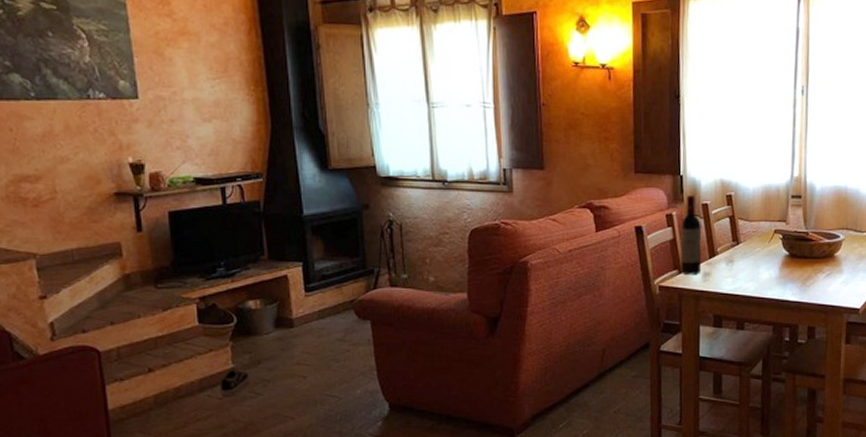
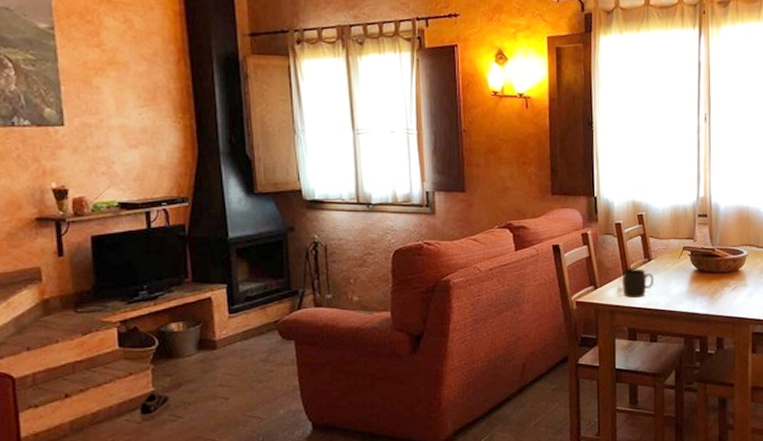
wine bottle: present [680,195,702,274] -> none [595,215,616,290]
mug: none [708,252,743,283] -> present [622,268,655,297]

